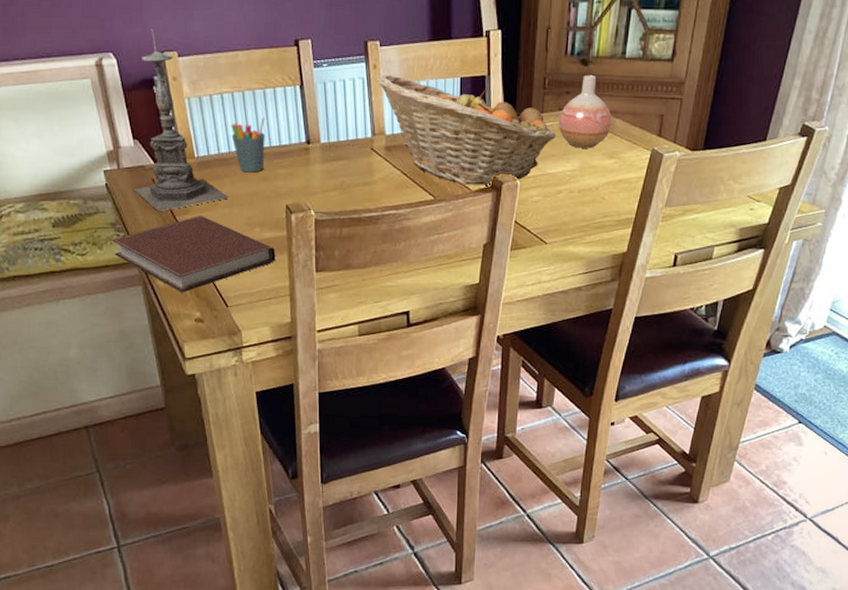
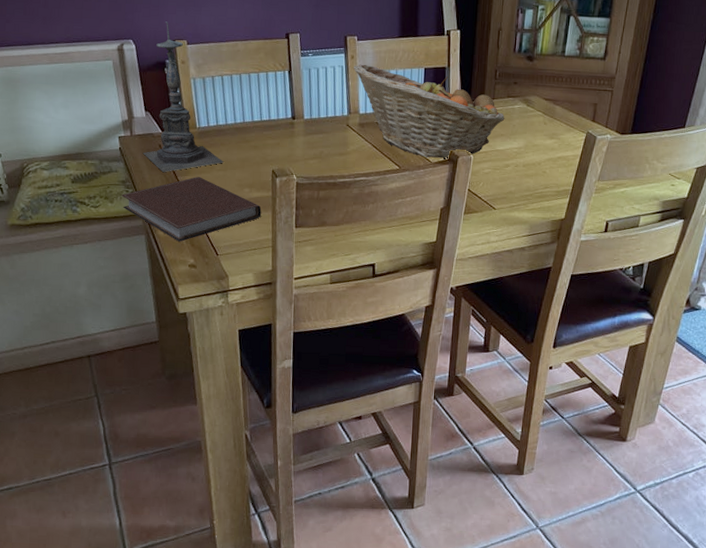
pen holder: present [231,117,265,173] -> none [228,96,258,142]
vase: present [558,74,612,148] -> none [506,68,553,130]

